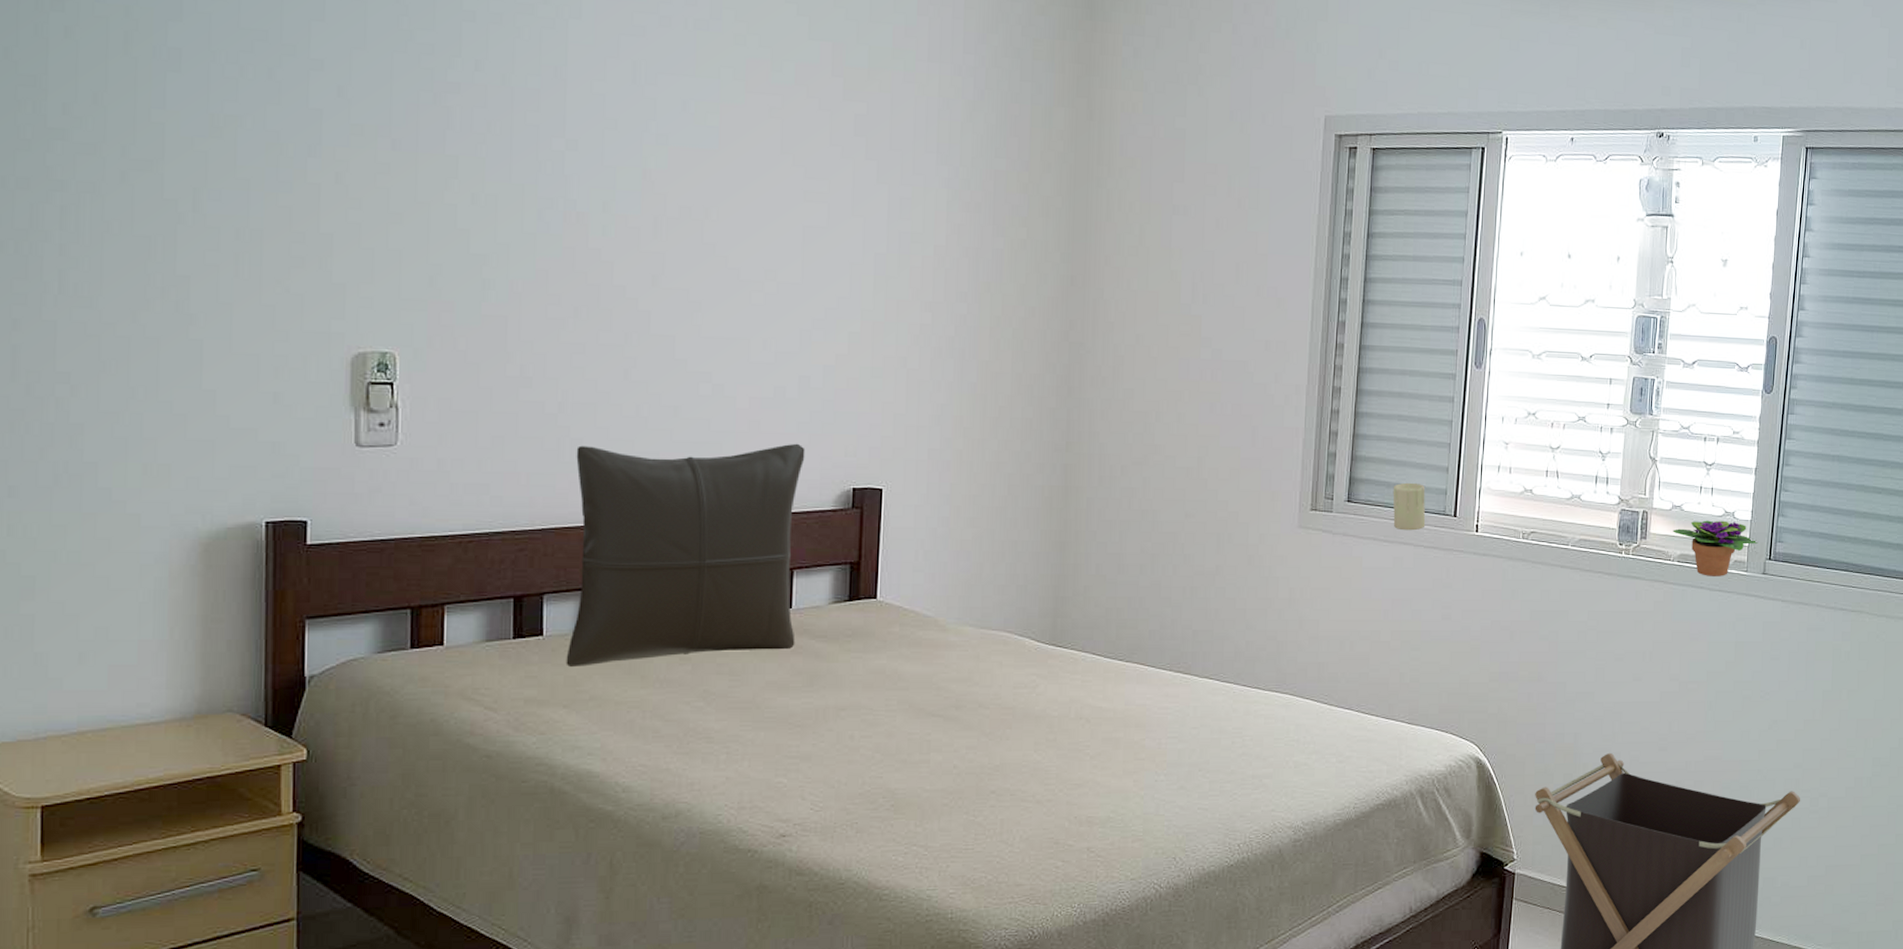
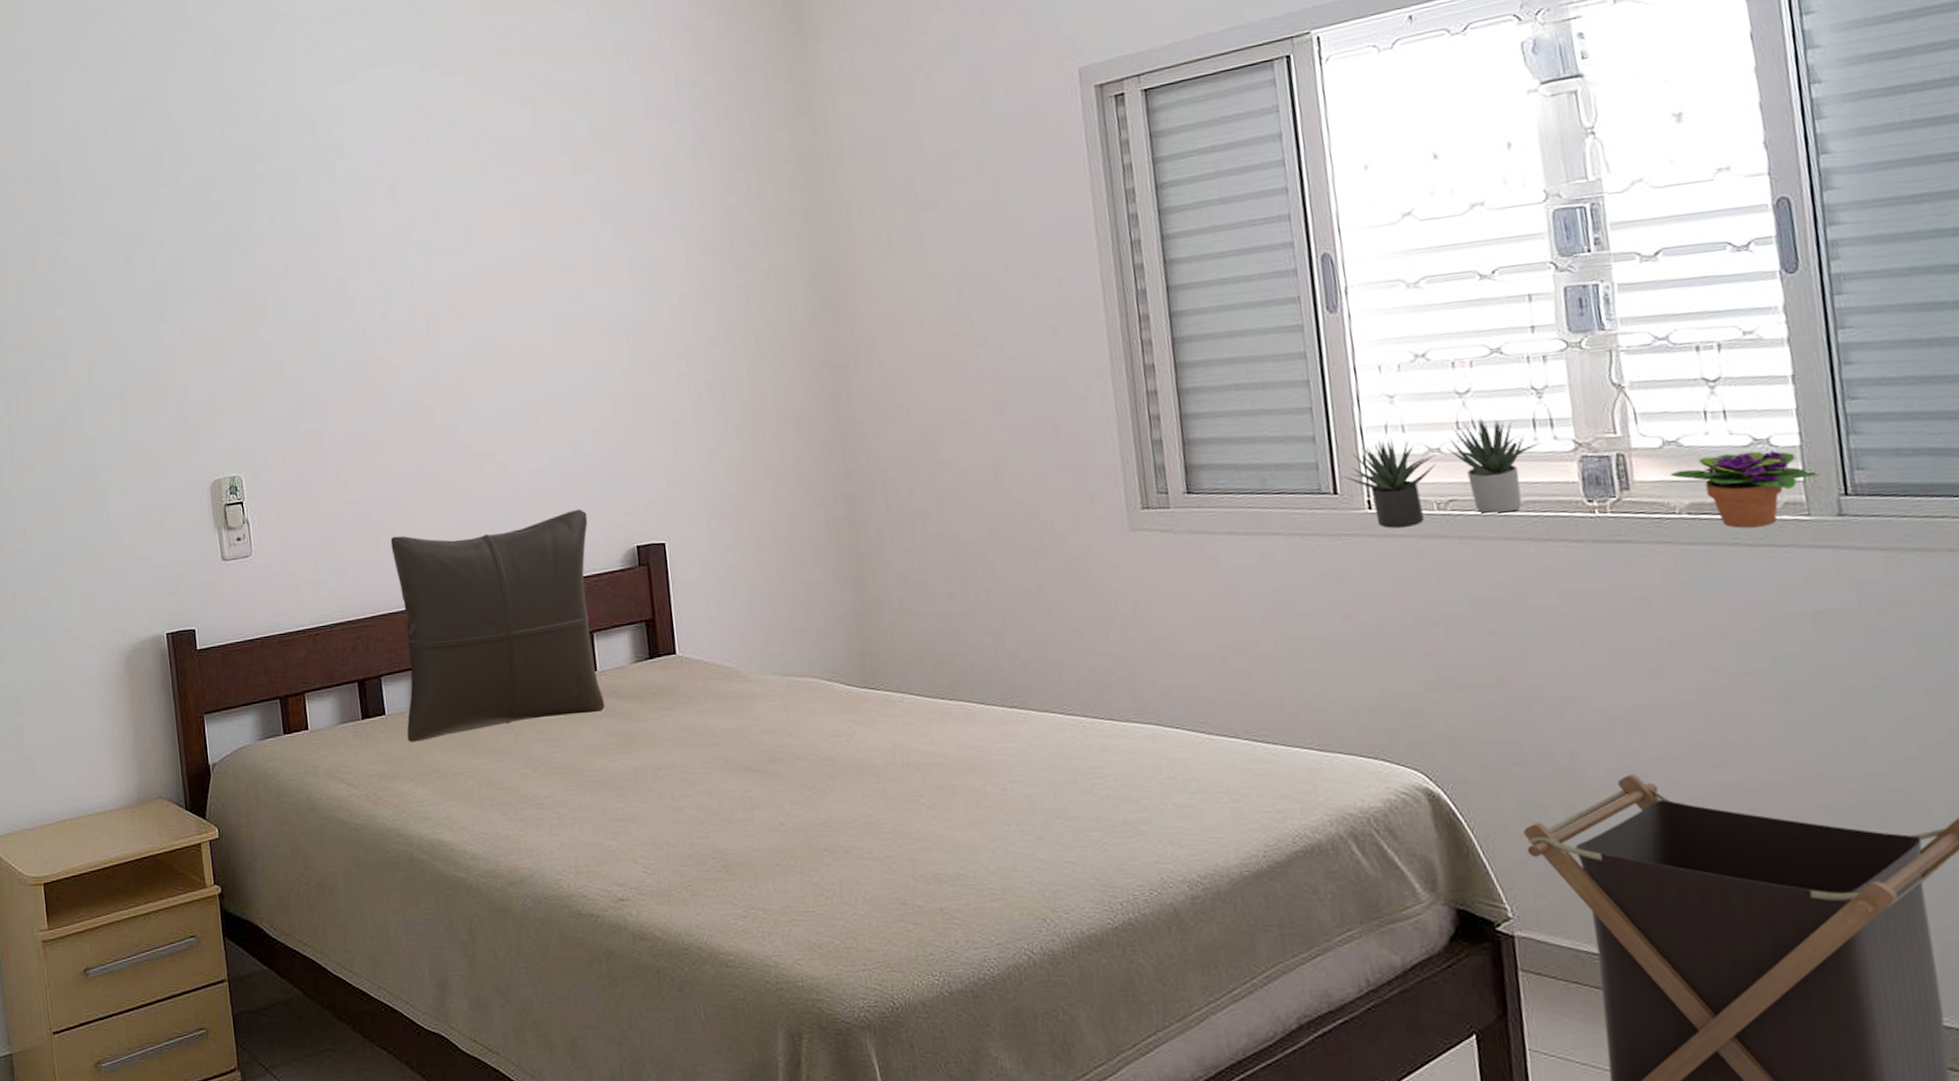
candle: present [1393,482,1426,531] -> none [1243,460,1297,519]
succulent plant: none [1462,470,1599,551] -> present [1343,418,1542,529]

